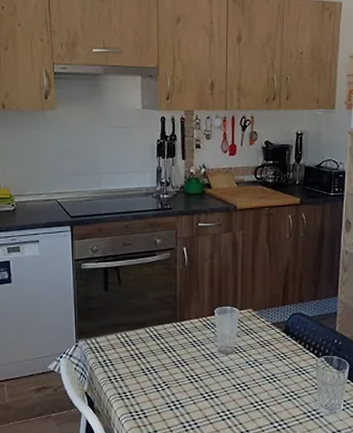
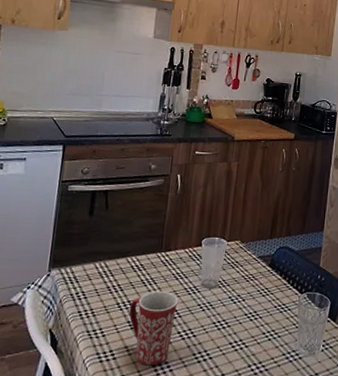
mug: none [153,357,198,423] -> present [129,290,179,366]

